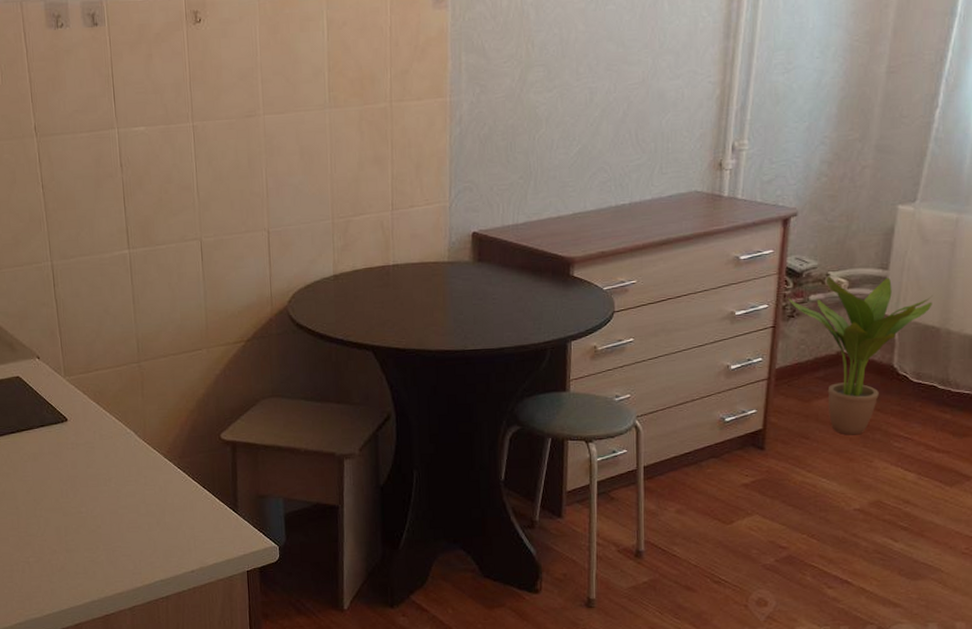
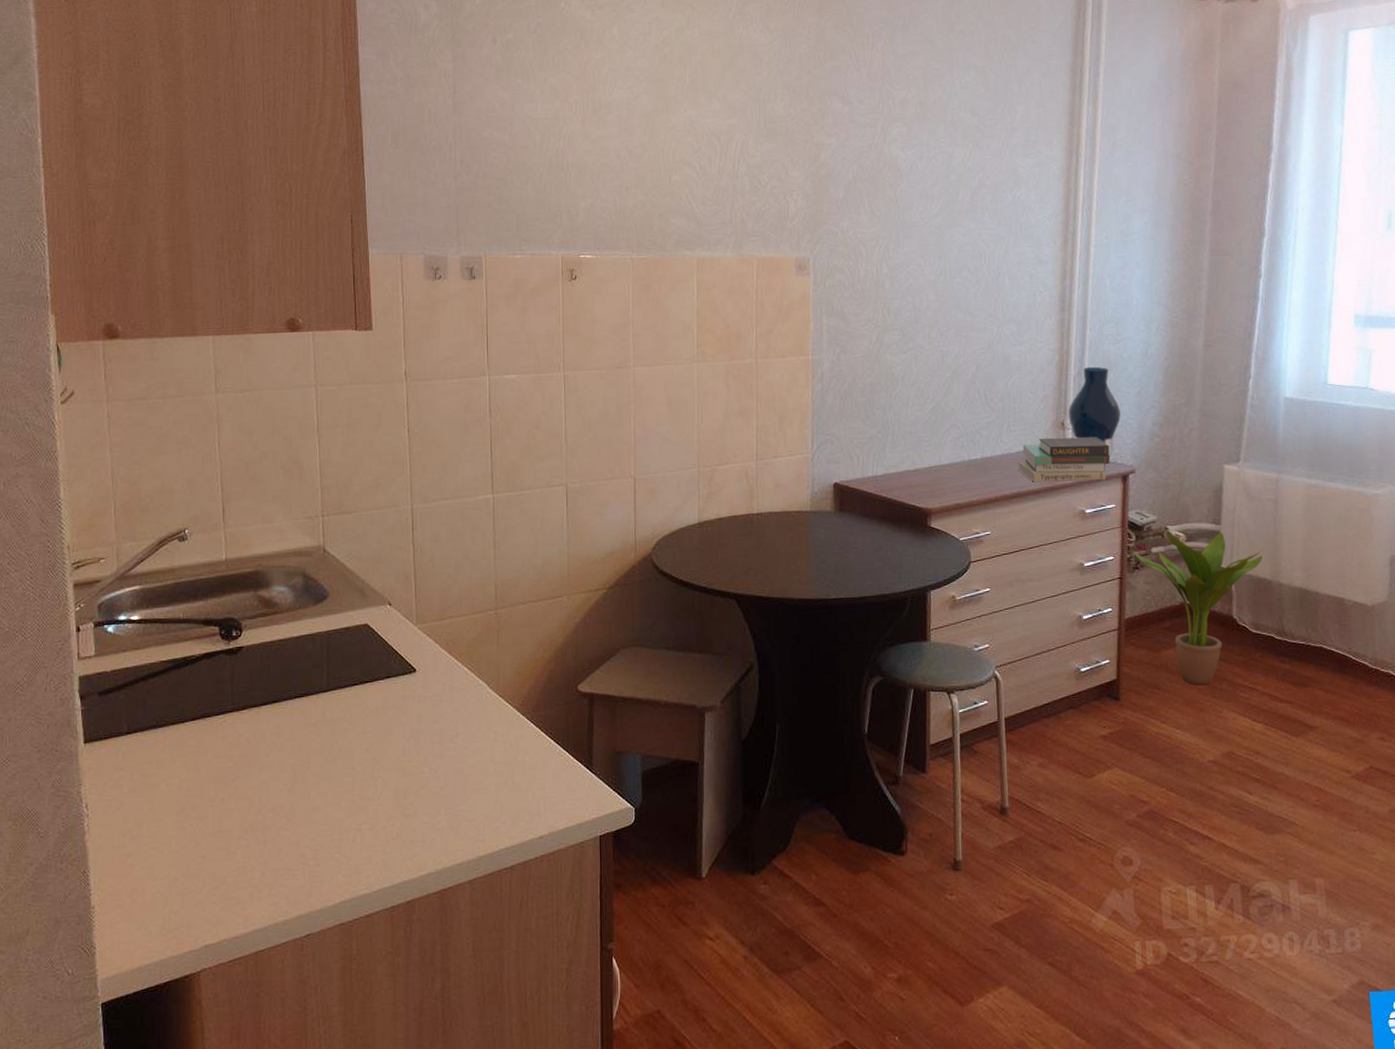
books: none [668,177,771,228] -> present [1018,437,1111,482]
vase: none [727,100,785,199] -> present [1068,366,1121,456]

